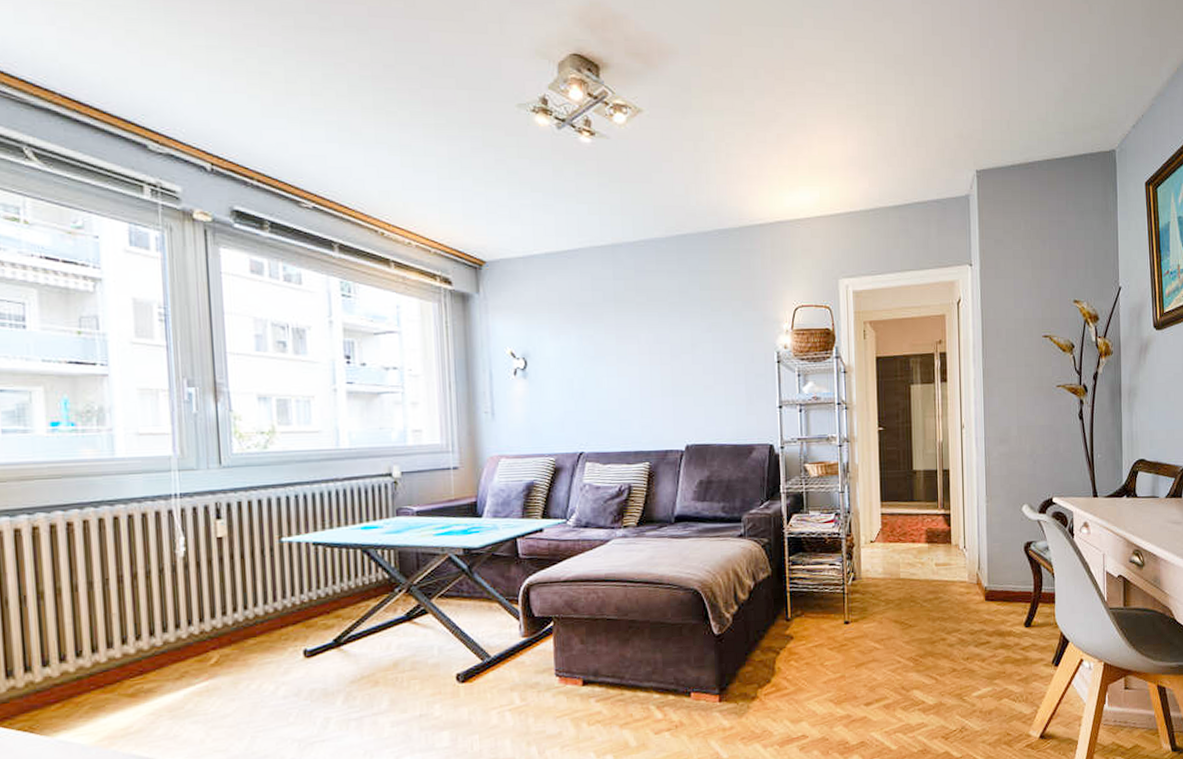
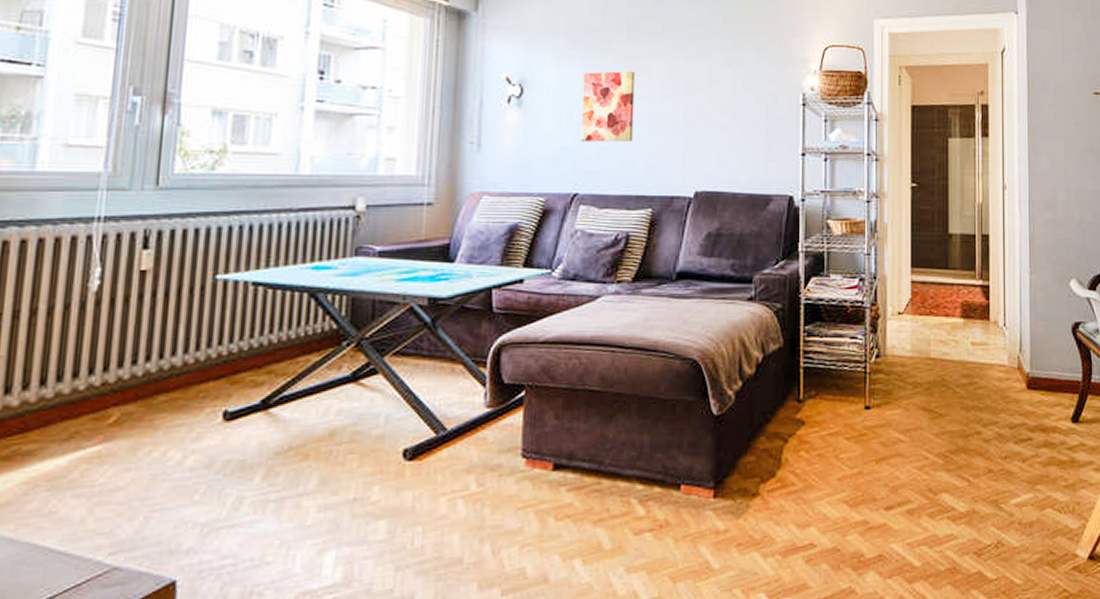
wall art: none [579,339,628,406] -> present [580,70,635,142]

